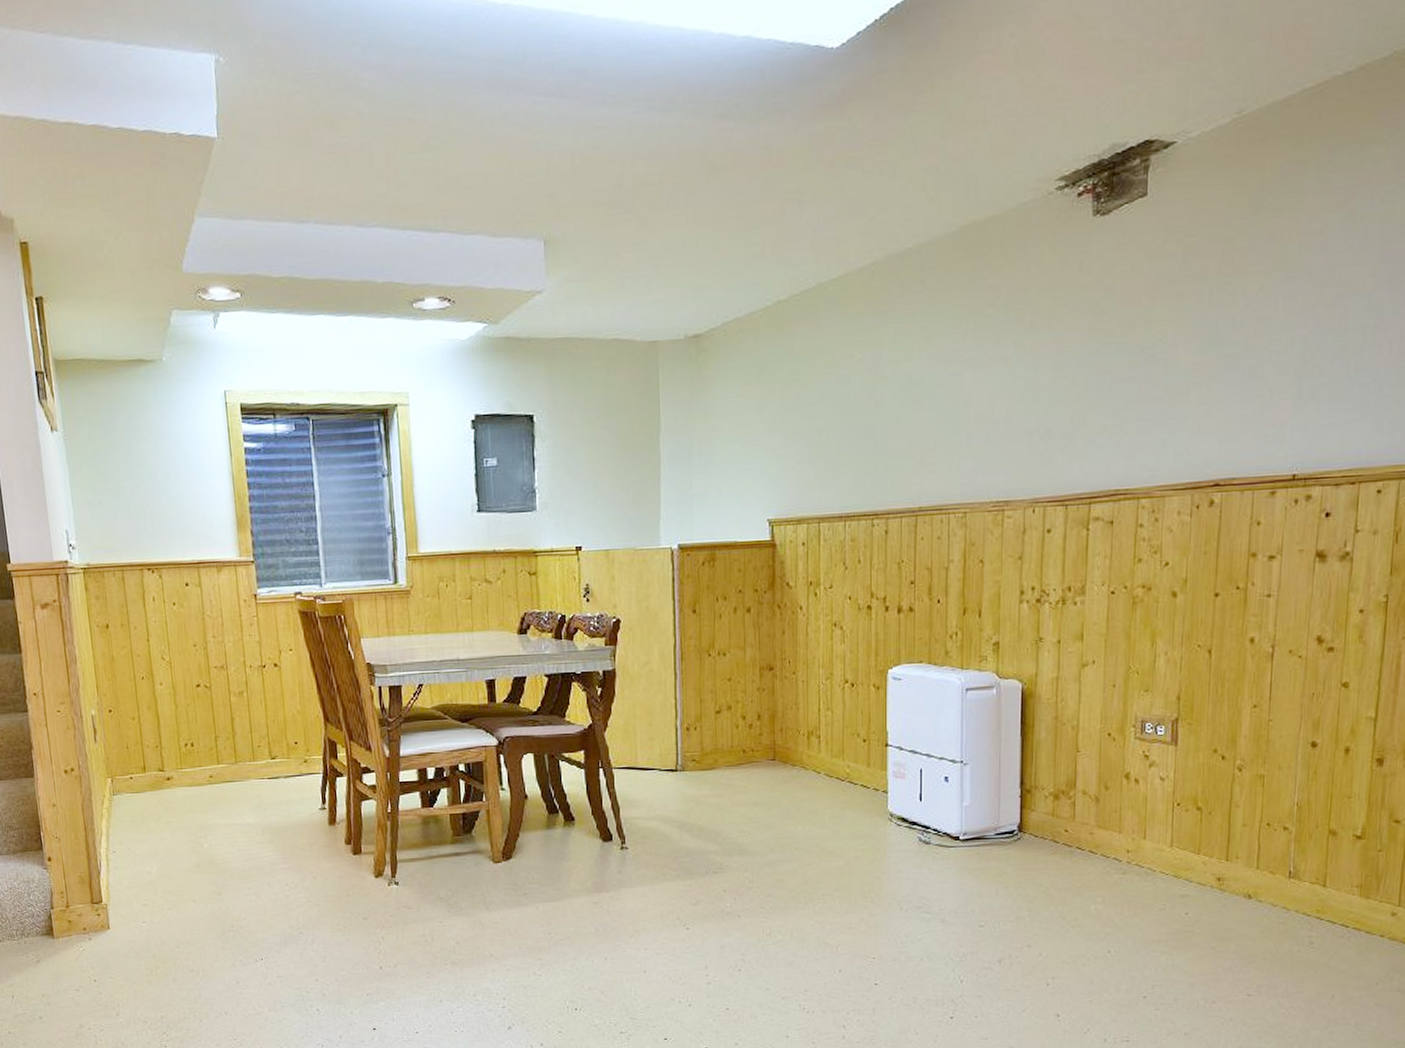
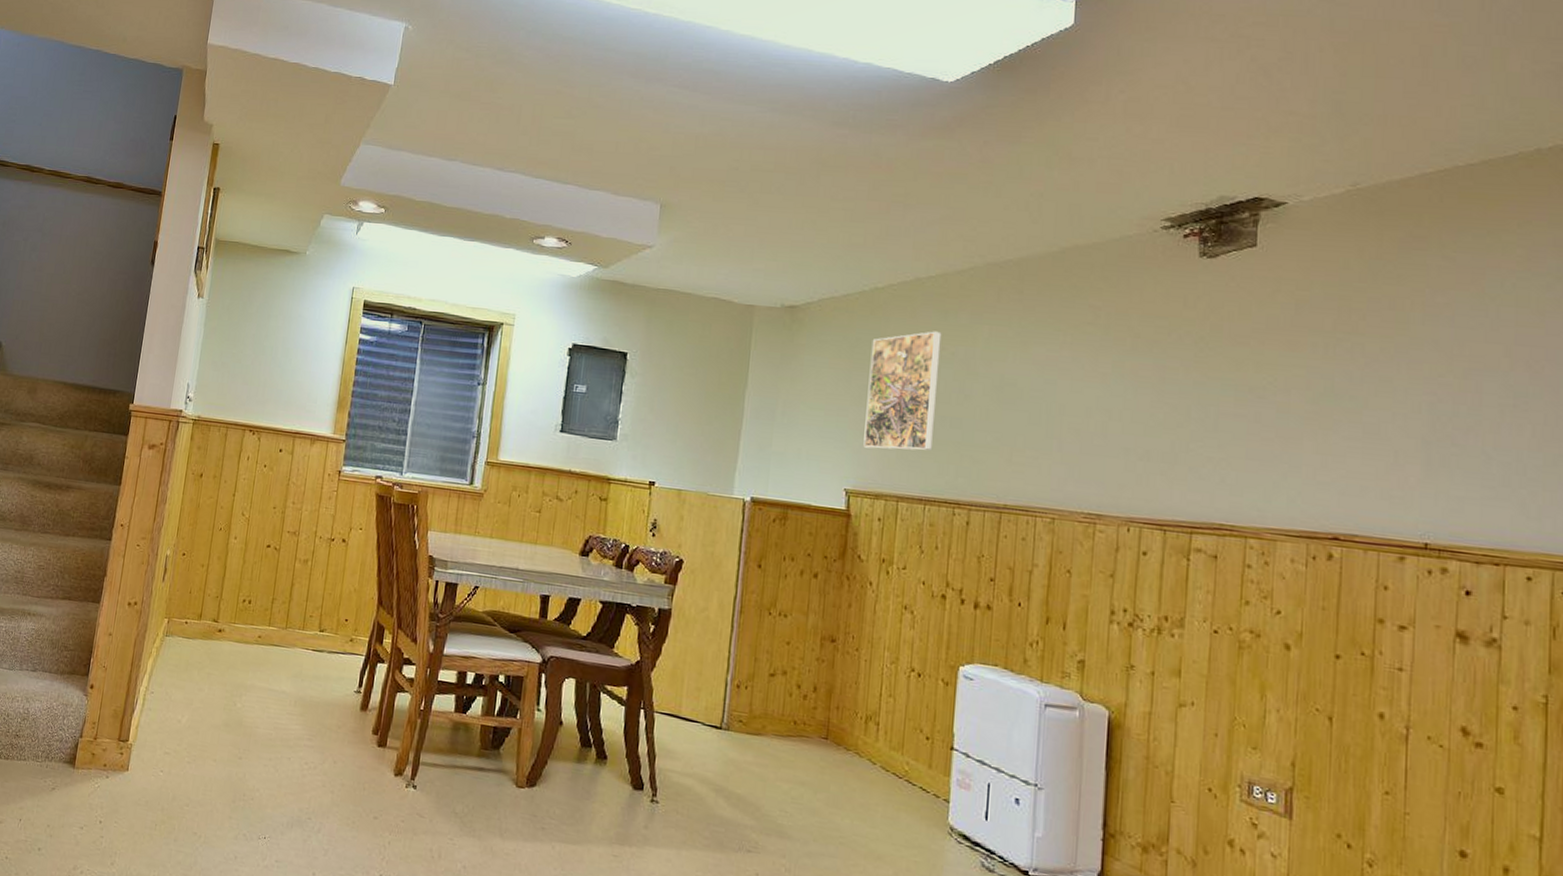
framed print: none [780,339,849,474] -> present [863,331,942,451]

